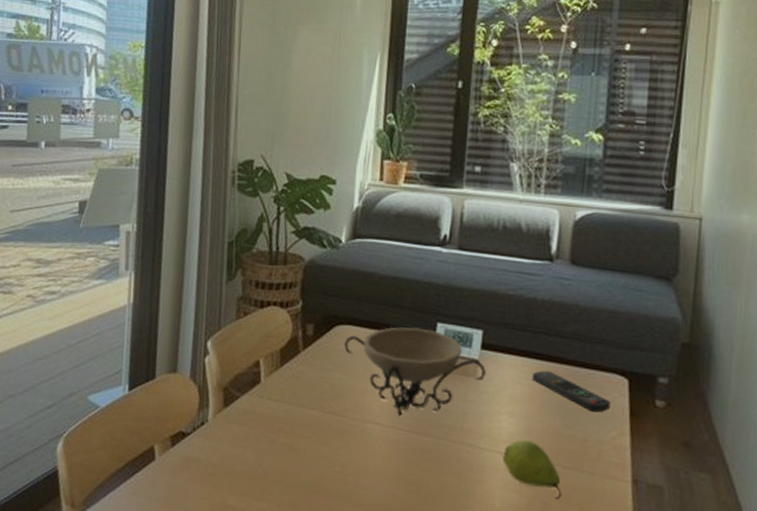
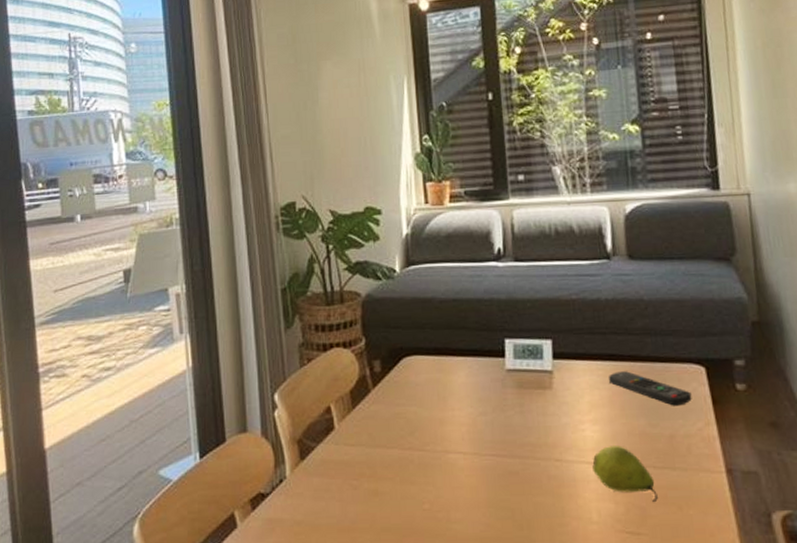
decorative bowl: present [344,327,487,416] -> none [413,346,563,441]

